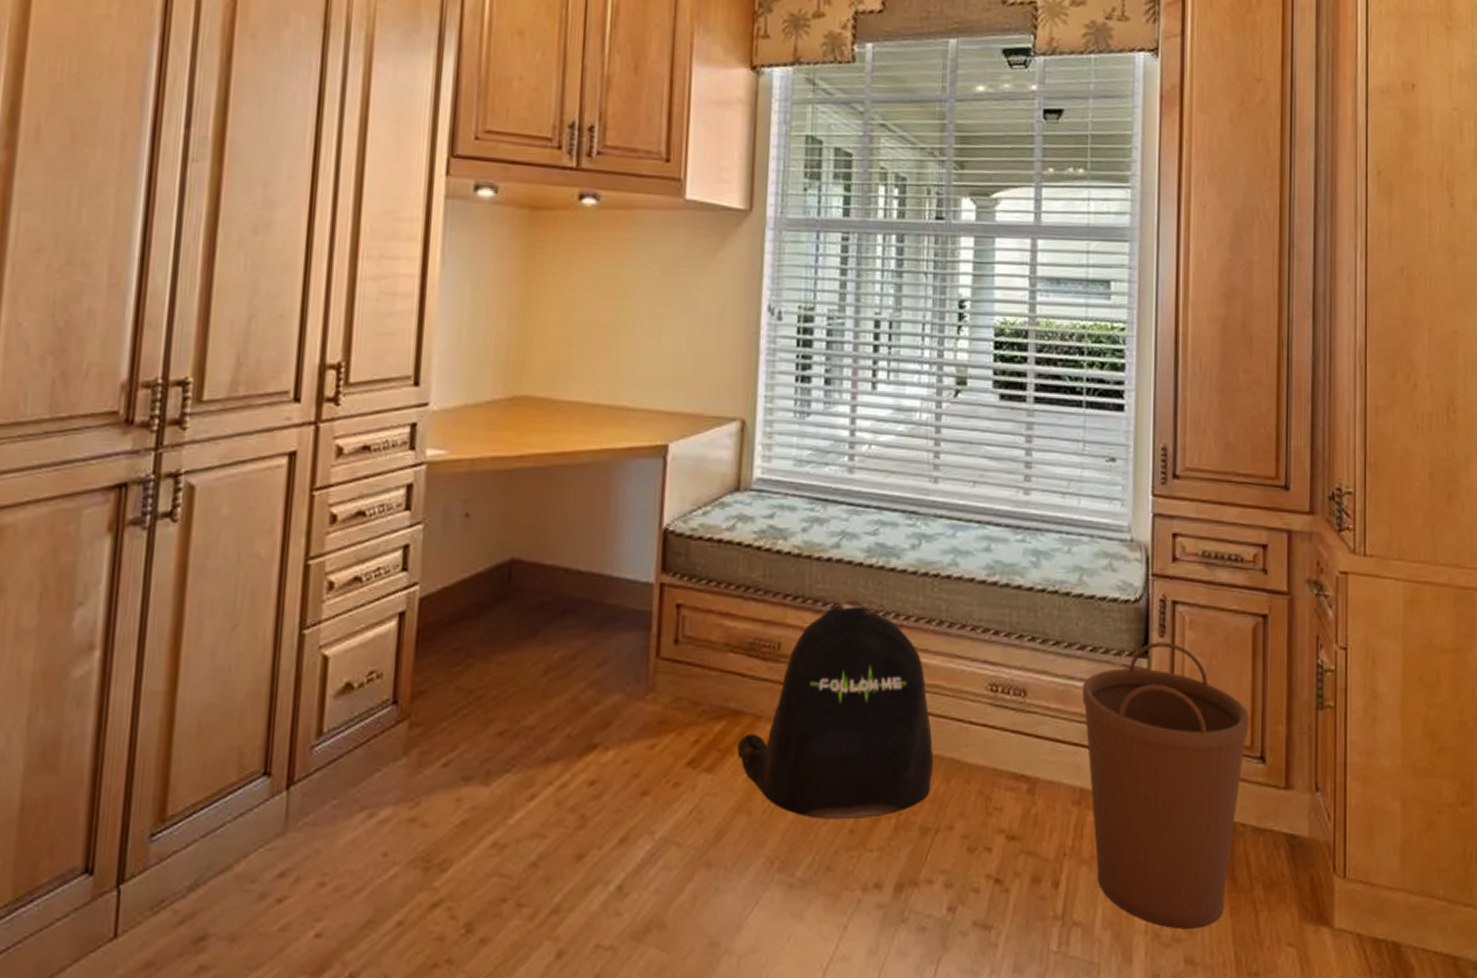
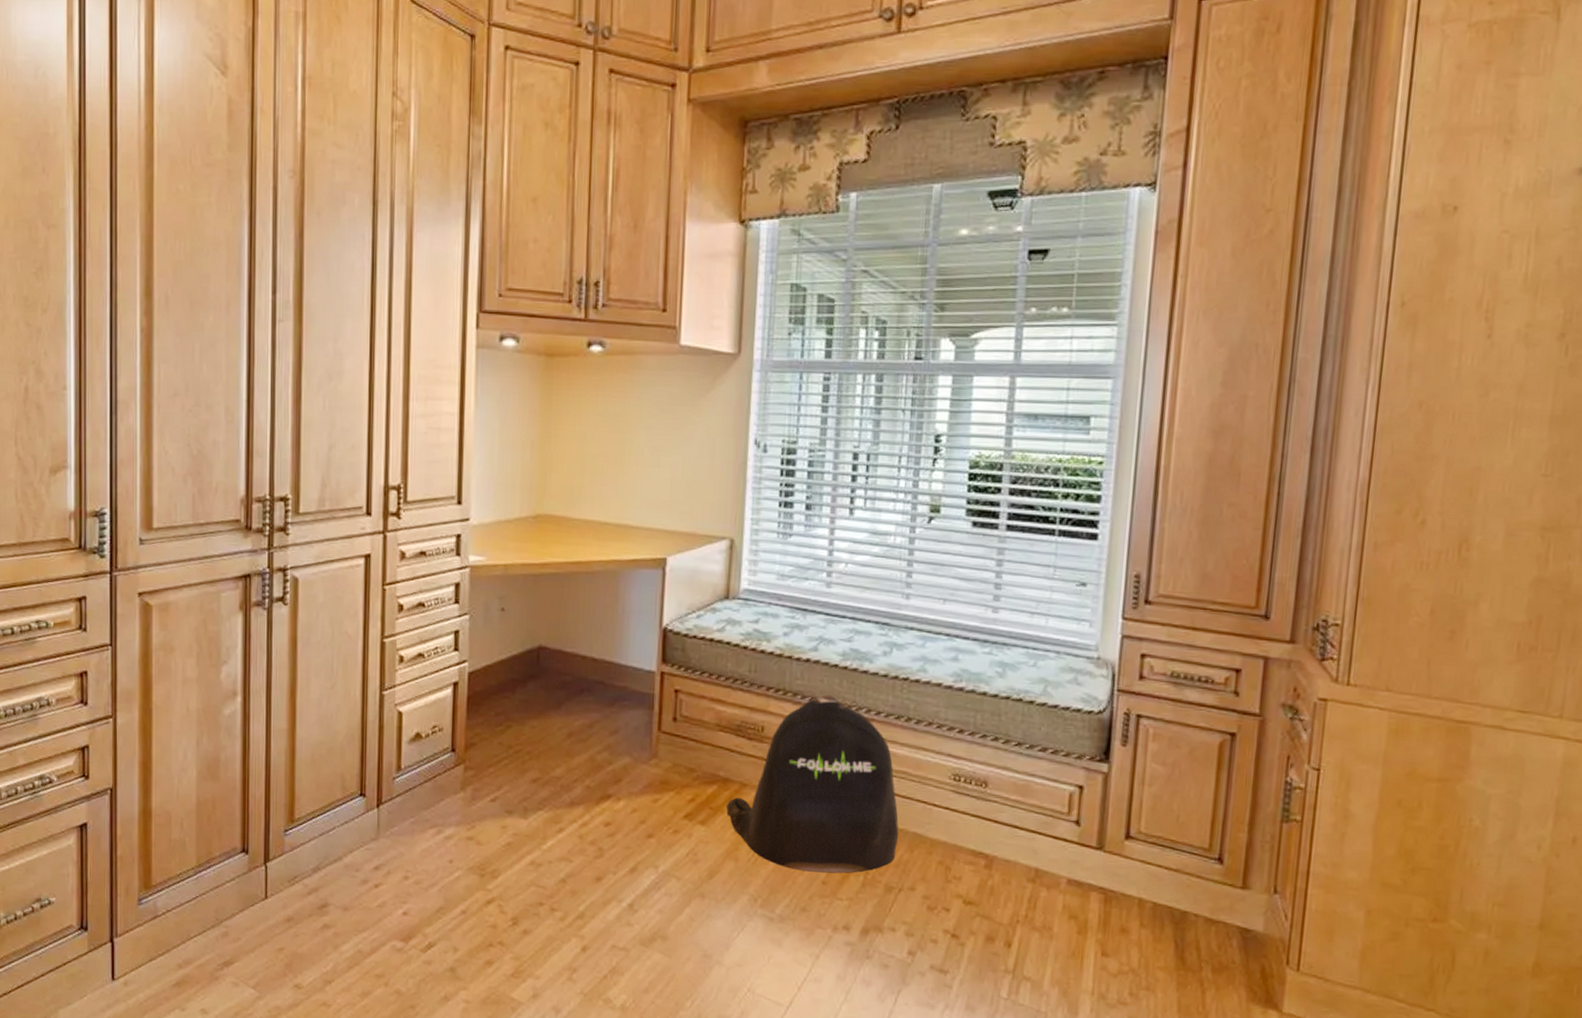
basket: present [1083,642,1249,929] -> none [1041,750,1210,996]

